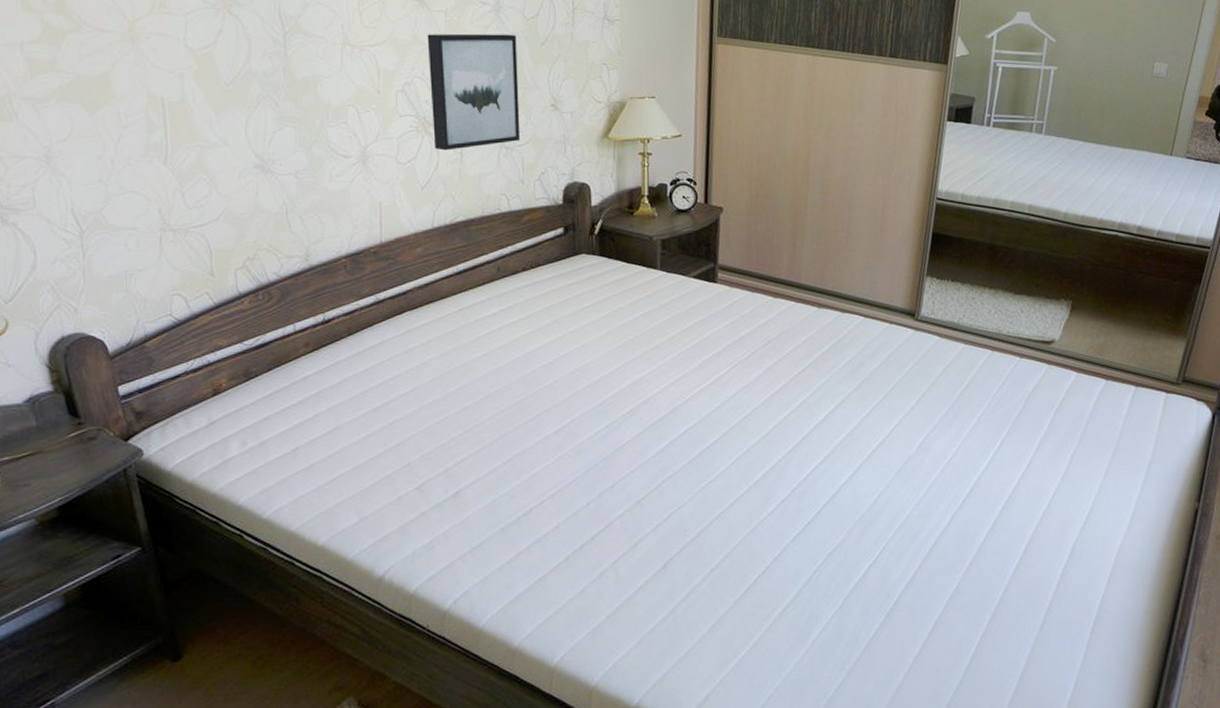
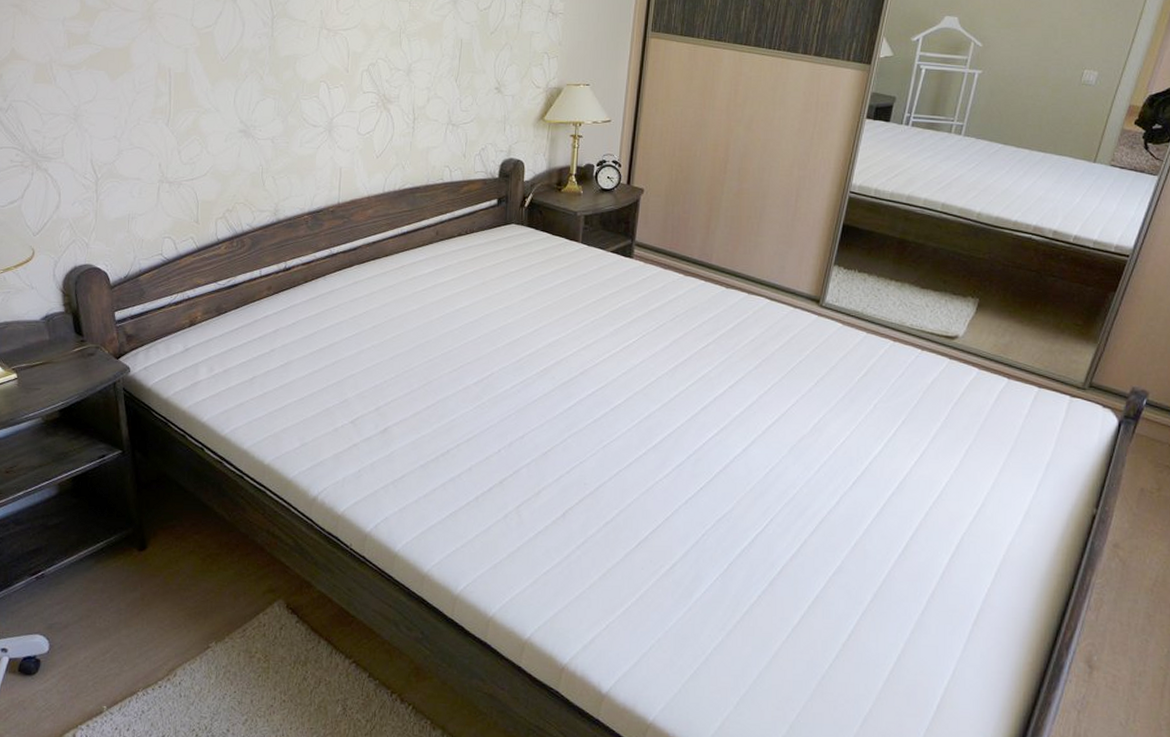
wall art: present [427,33,521,151] -> none [390,21,470,125]

